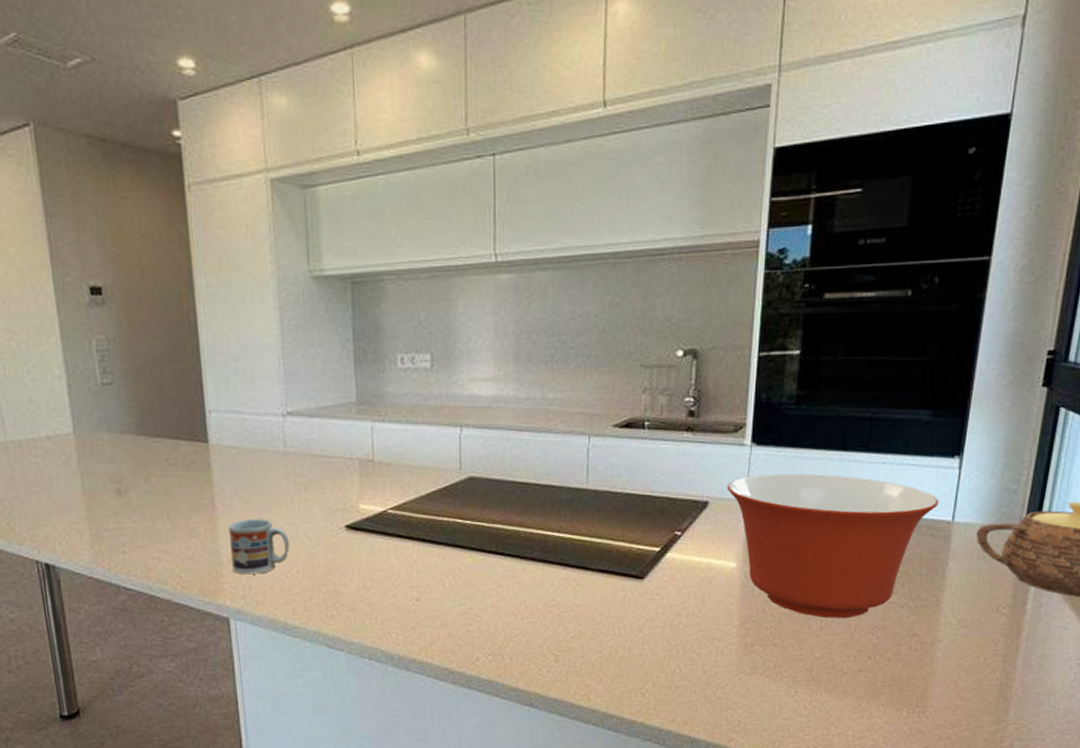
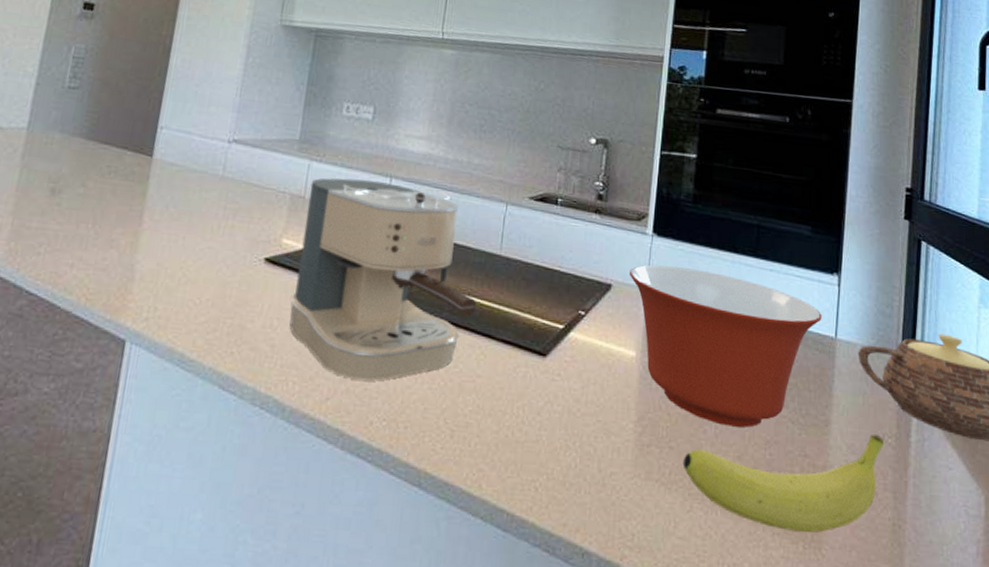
cup: present [228,518,290,575] -> none [143,237,207,297]
coffee maker: none [377,431,568,624] -> present [289,178,477,381]
fruit: none [787,606,998,701] -> present [682,434,885,533]

